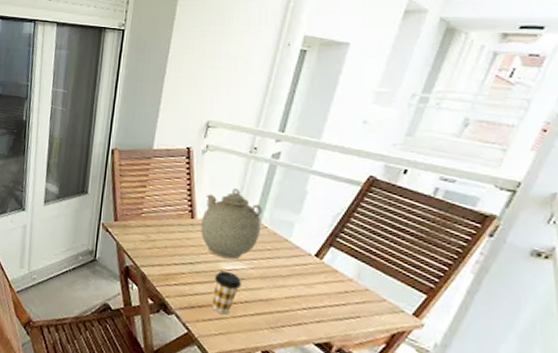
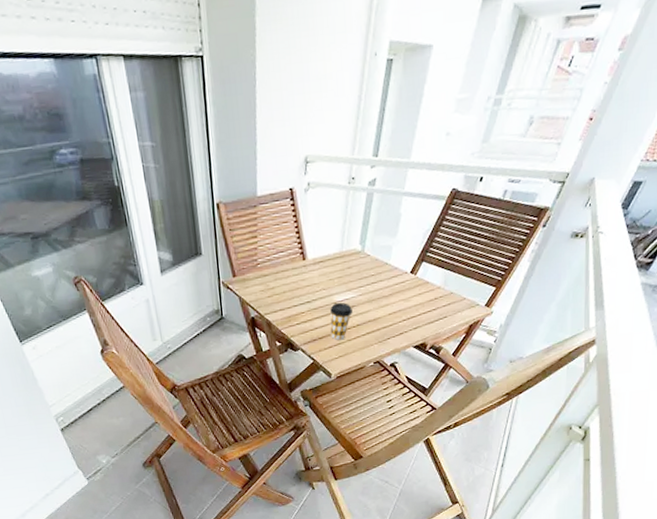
teapot: present [201,189,262,260] -> none [312,223,365,292]

